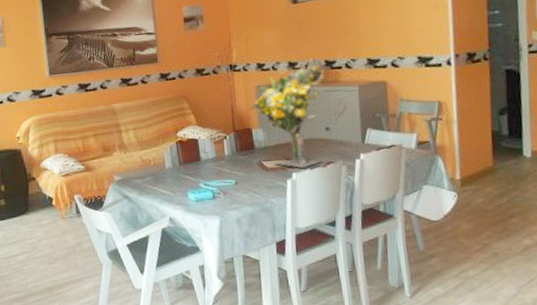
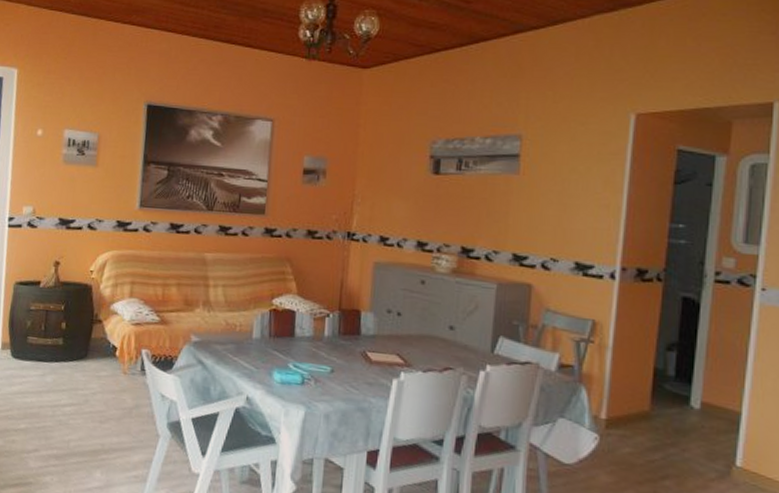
bouquet: present [250,58,323,168] -> none [363,240,458,369]

